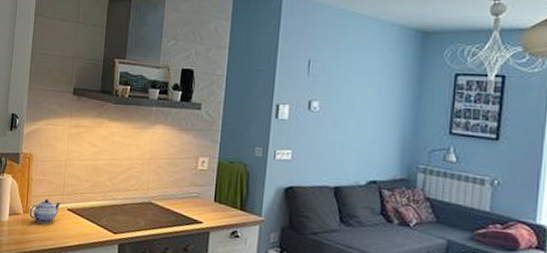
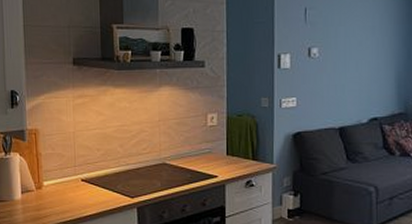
teapot: present [29,199,61,224] -> none [42,172,74,197]

